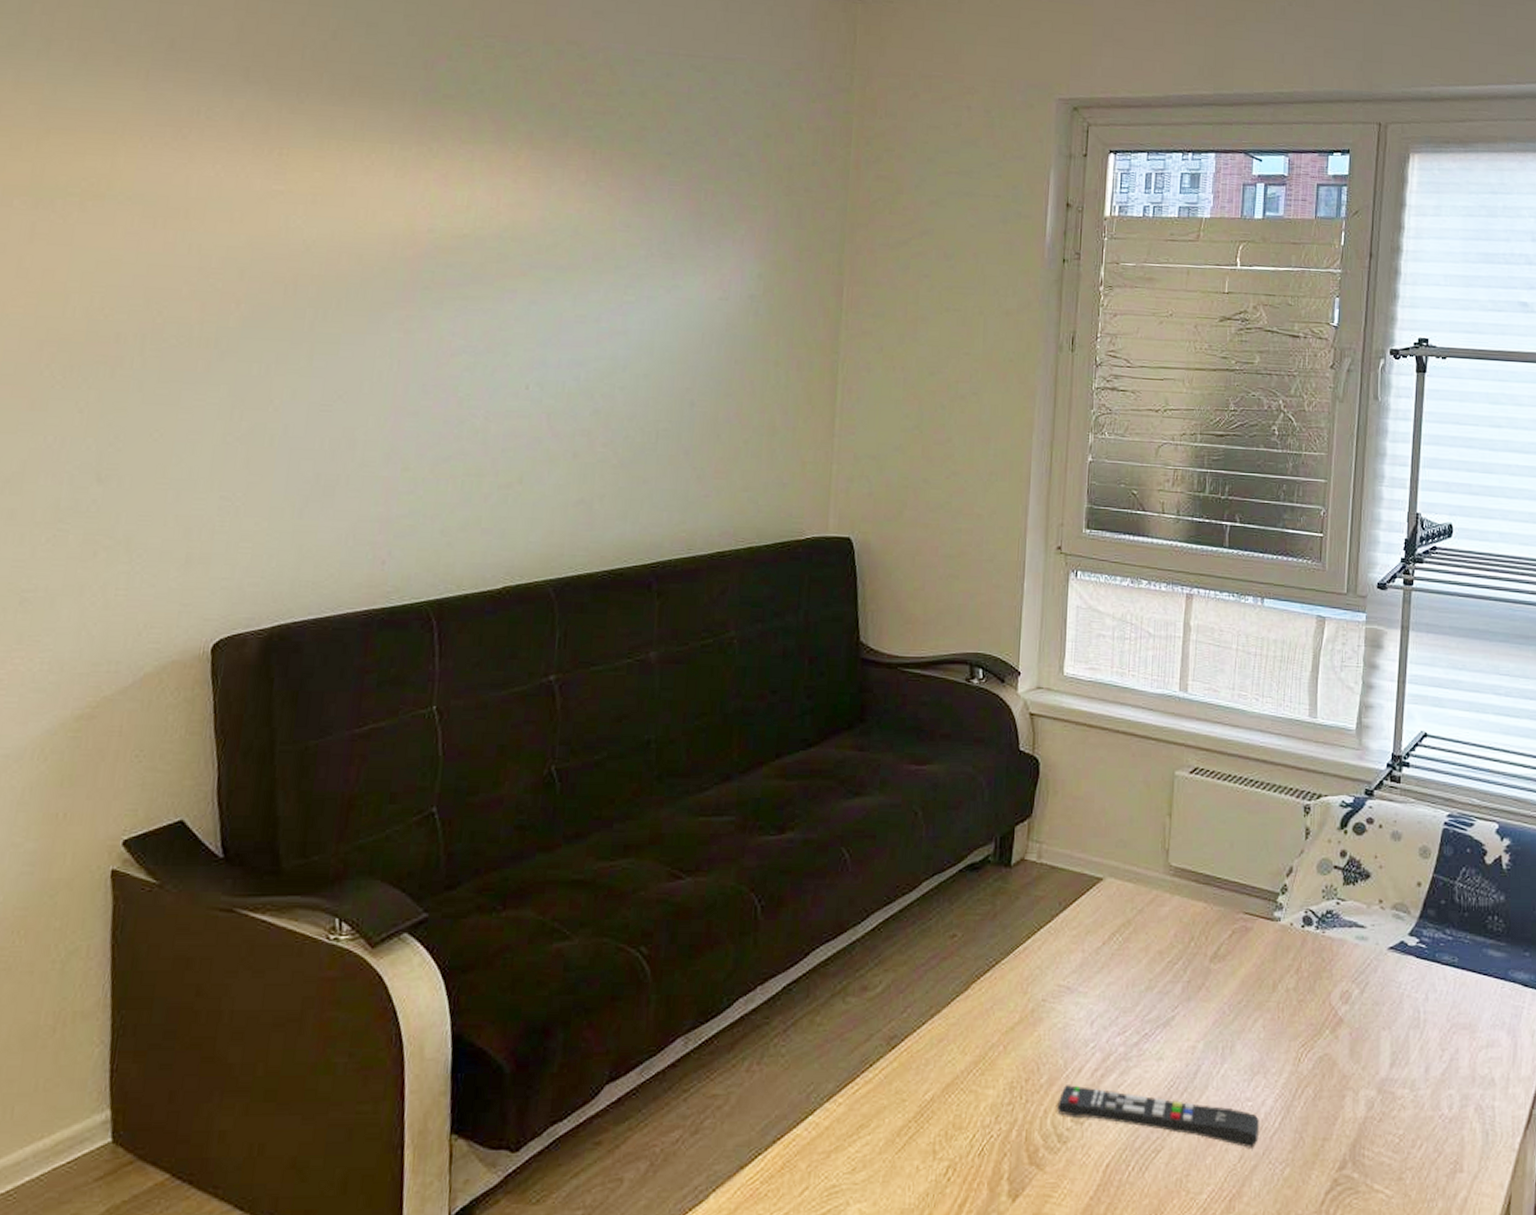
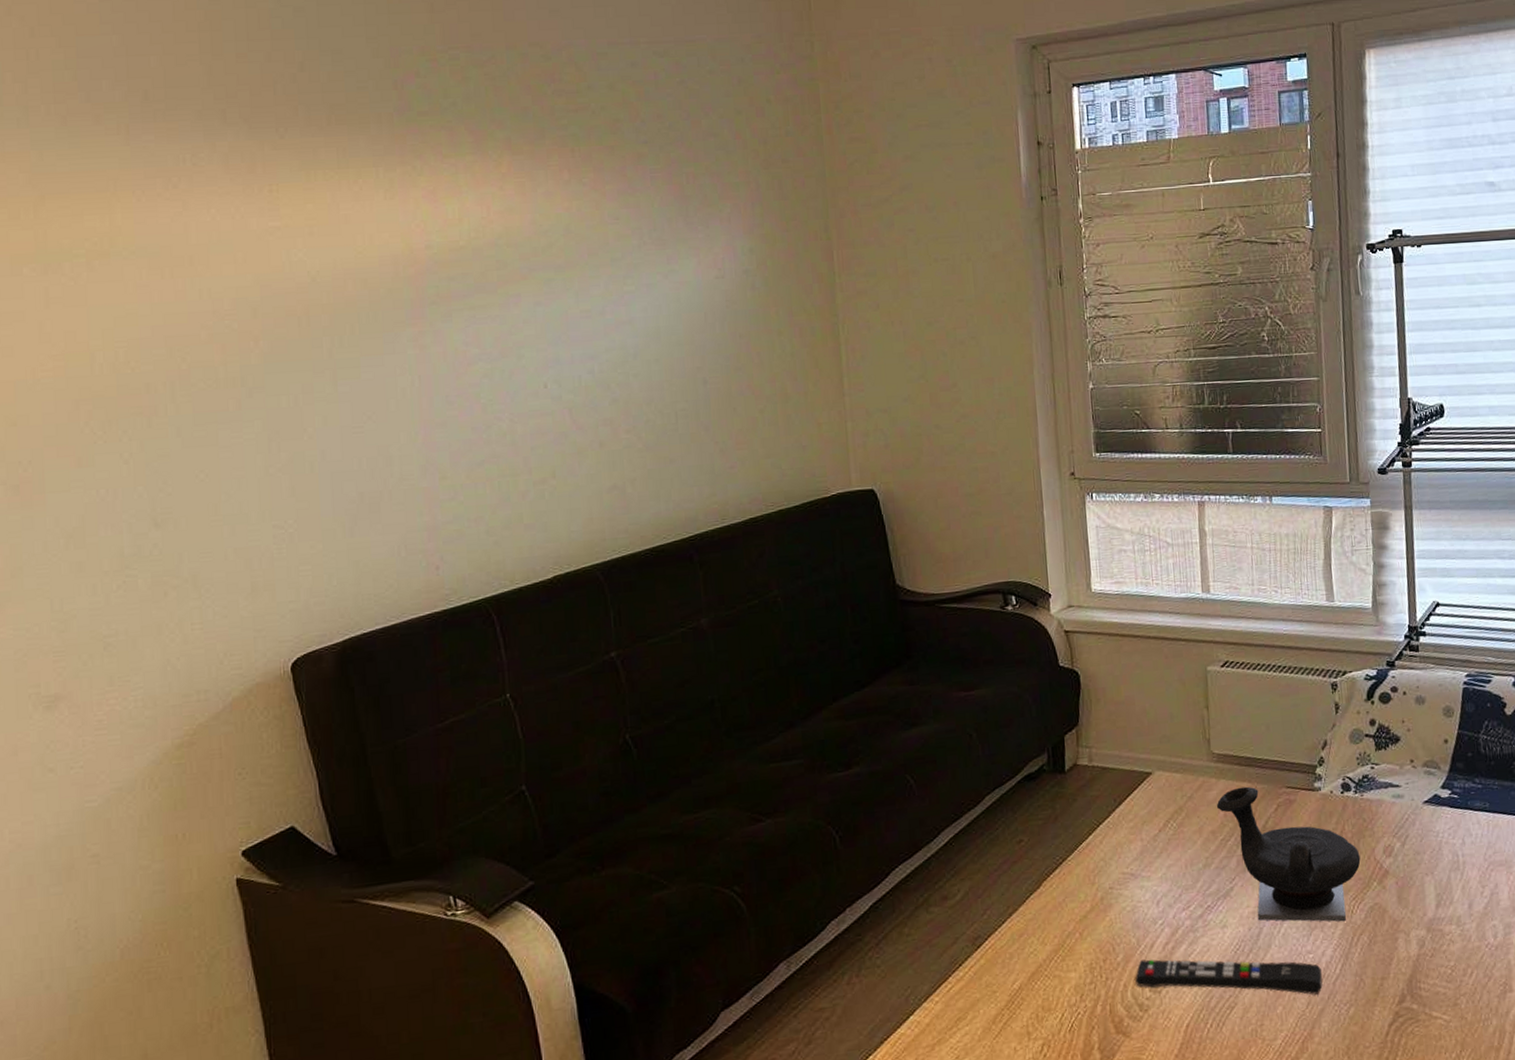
teapot: none [1167,906,1315,1070] -> present [1216,786,1361,922]

